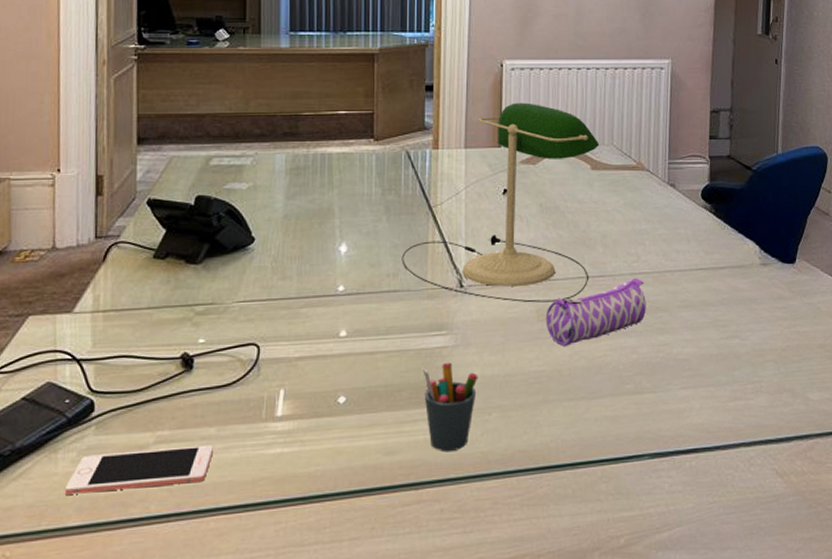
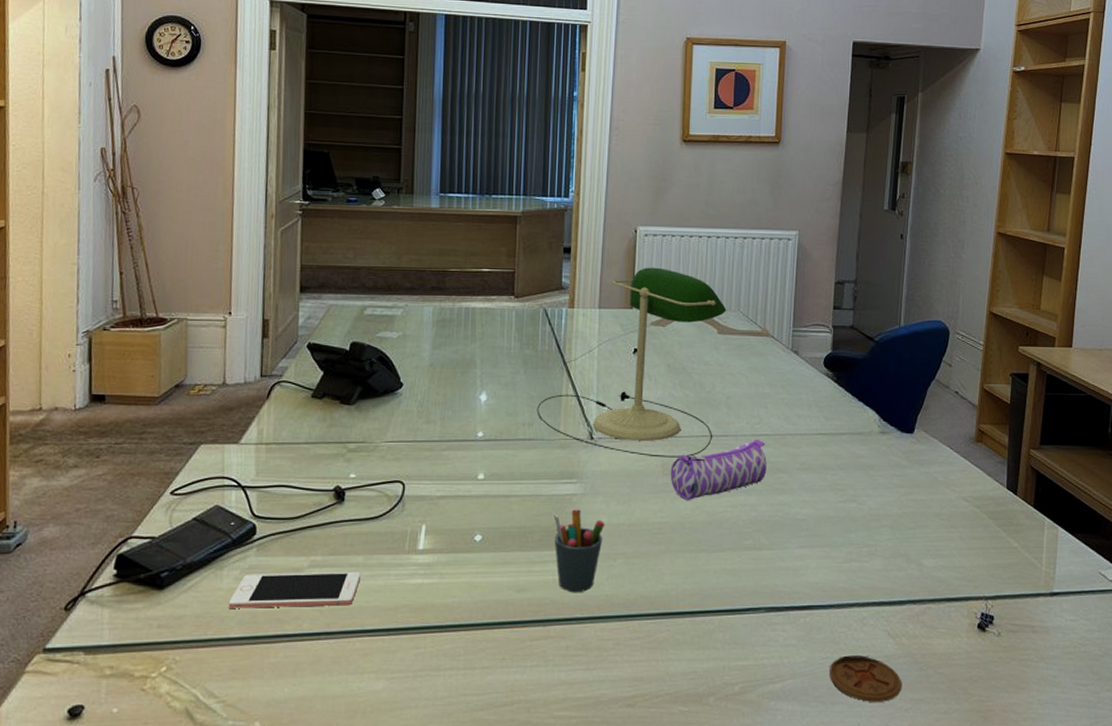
coaster: none [717,497,792,545] -> present [829,655,902,702]

